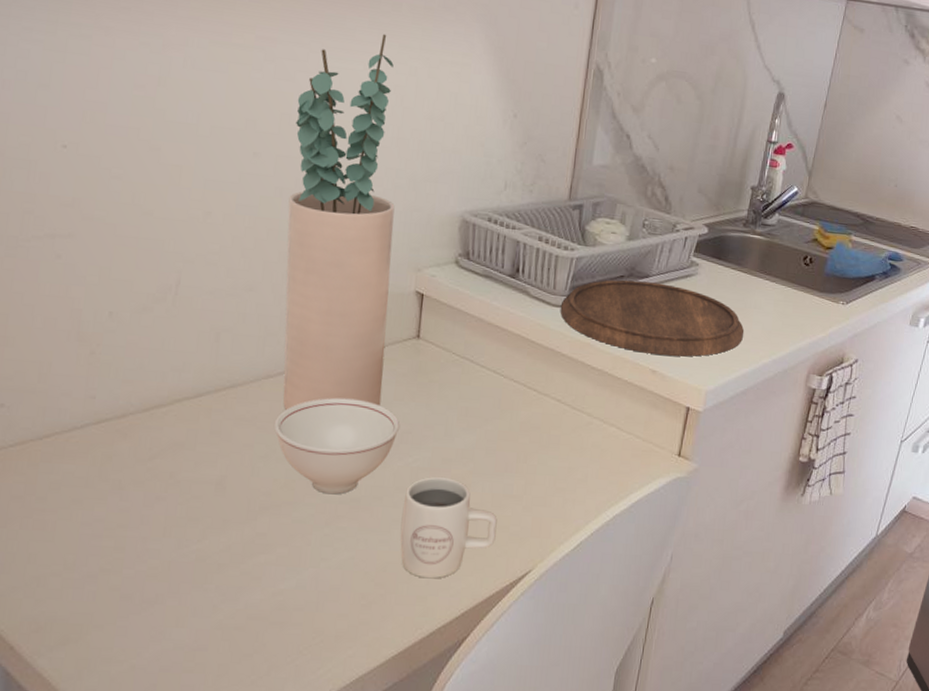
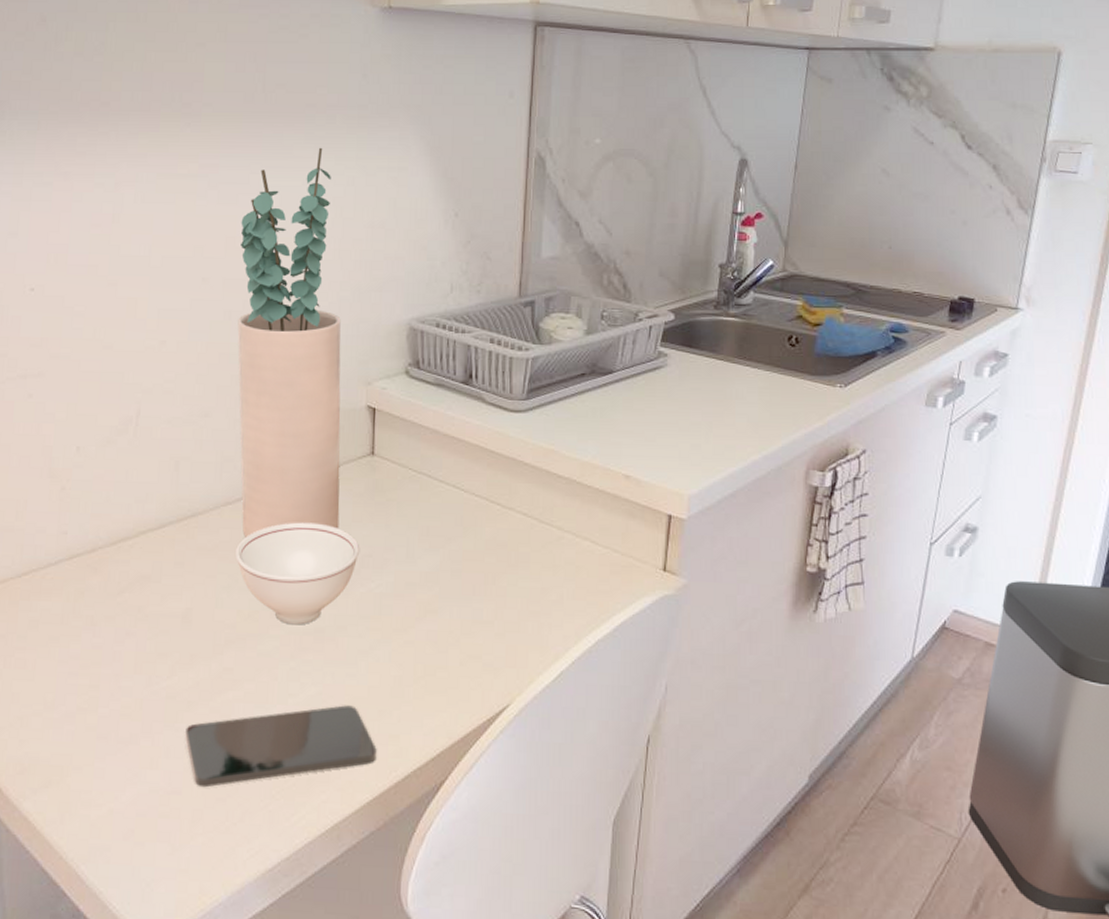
phone: none [213,569,405,645] -> present [185,705,377,788]
mug: present [400,476,497,579] -> none [367,602,468,716]
cutting board: present [560,279,745,357] -> none [519,377,727,458]

